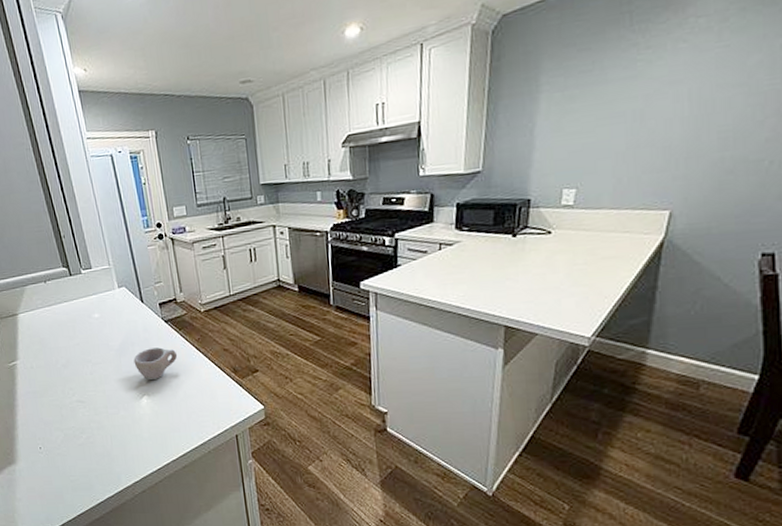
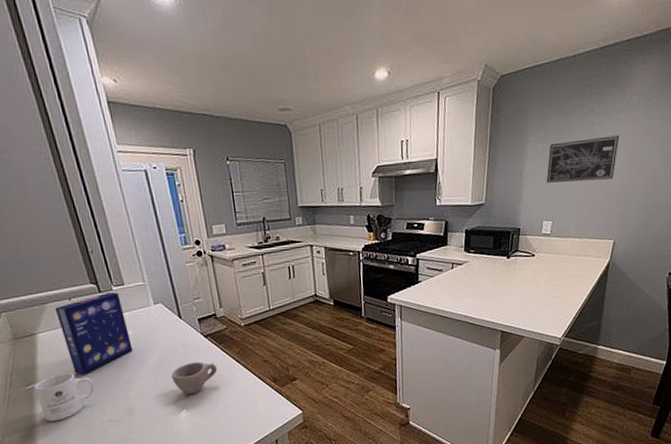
mug: none [15,352,66,399] -> present [34,372,96,422]
cereal box: none [33,275,99,355] -> present [55,292,133,375]
wall art: none [567,72,678,141] -> present [546,135,620,183]

